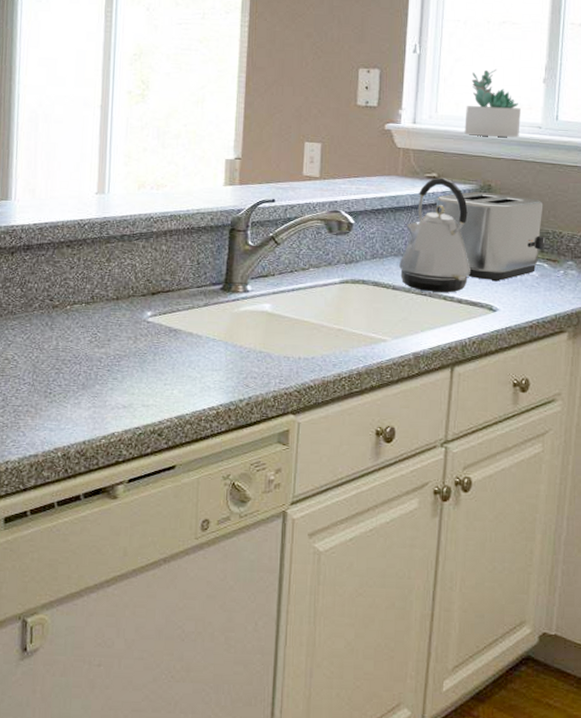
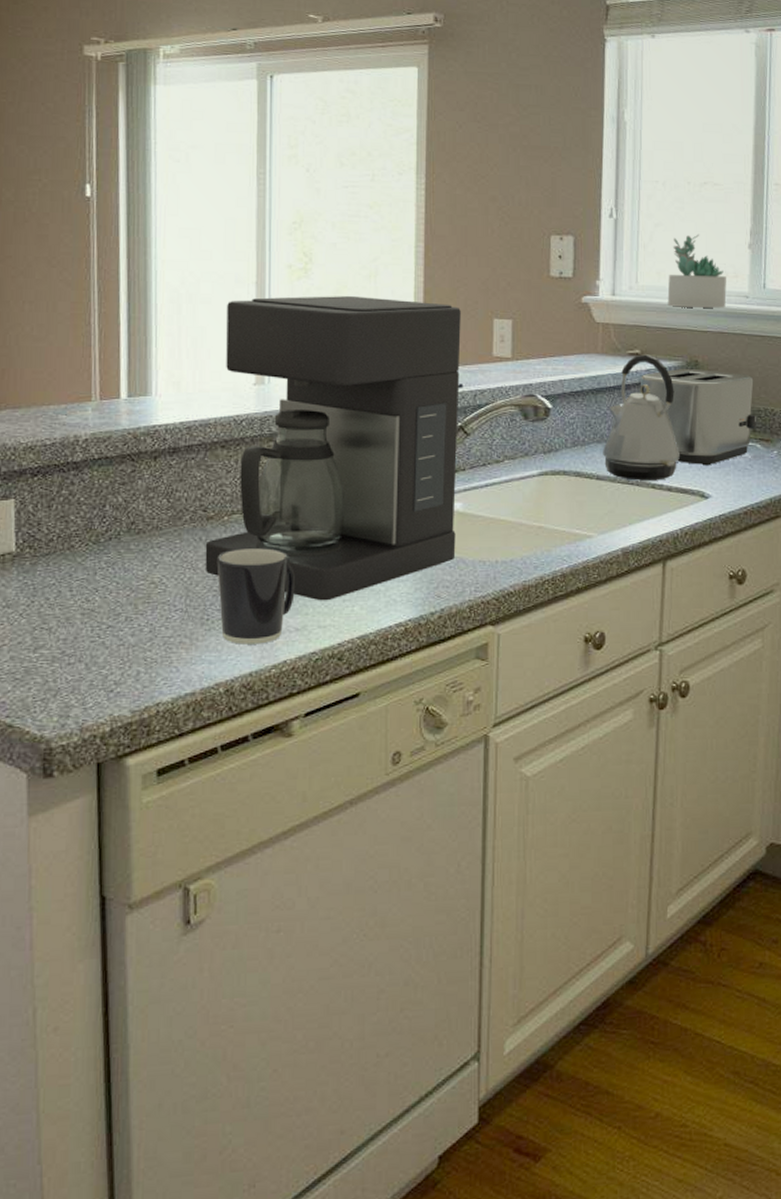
coffee maker: none [49,118,276,384] -> present [205,296,461,601]
mug: none [59,333,124,417] -> present [216,547,295,645]

